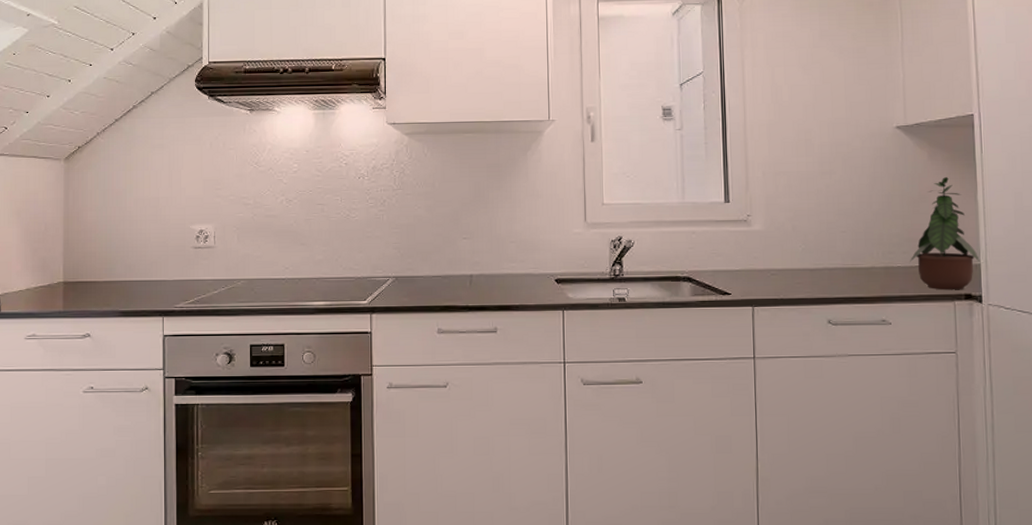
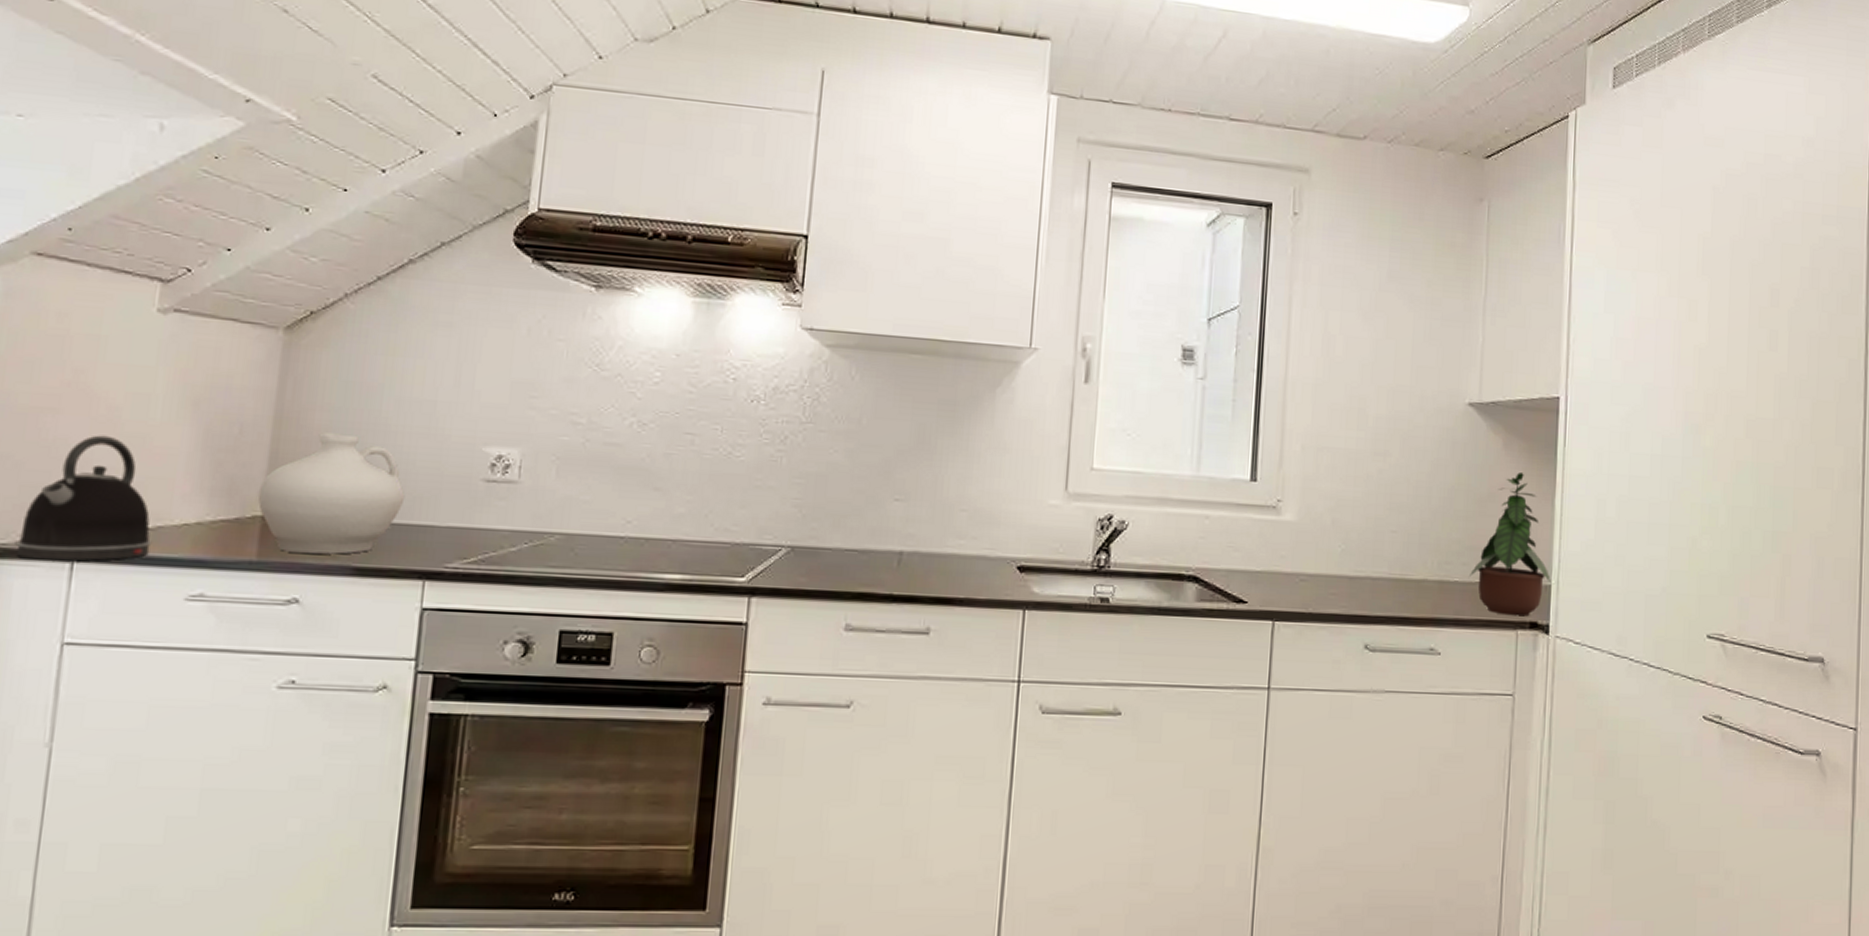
ceramic jug: none [59,224,146,304] -> present [257,432,405,555]

